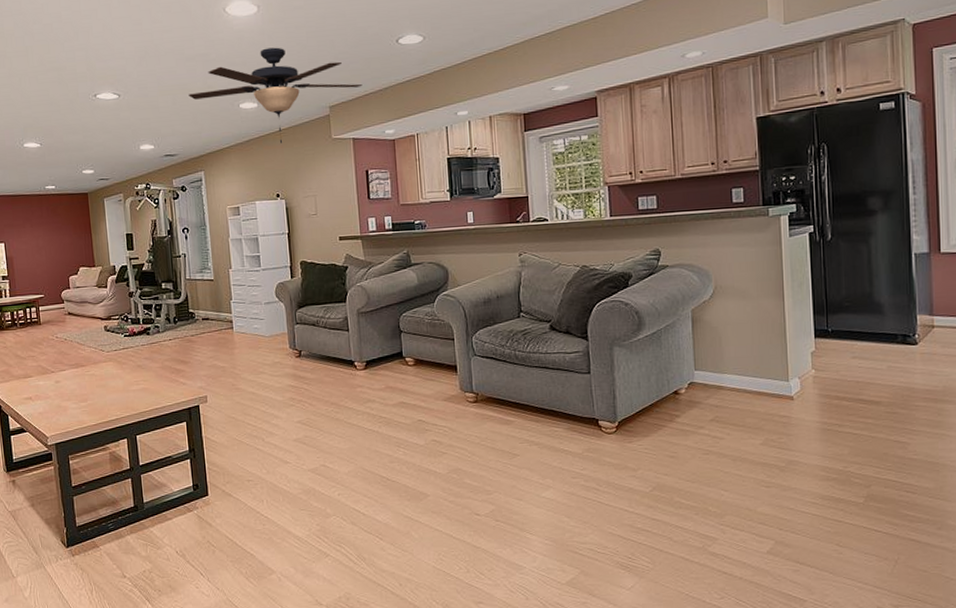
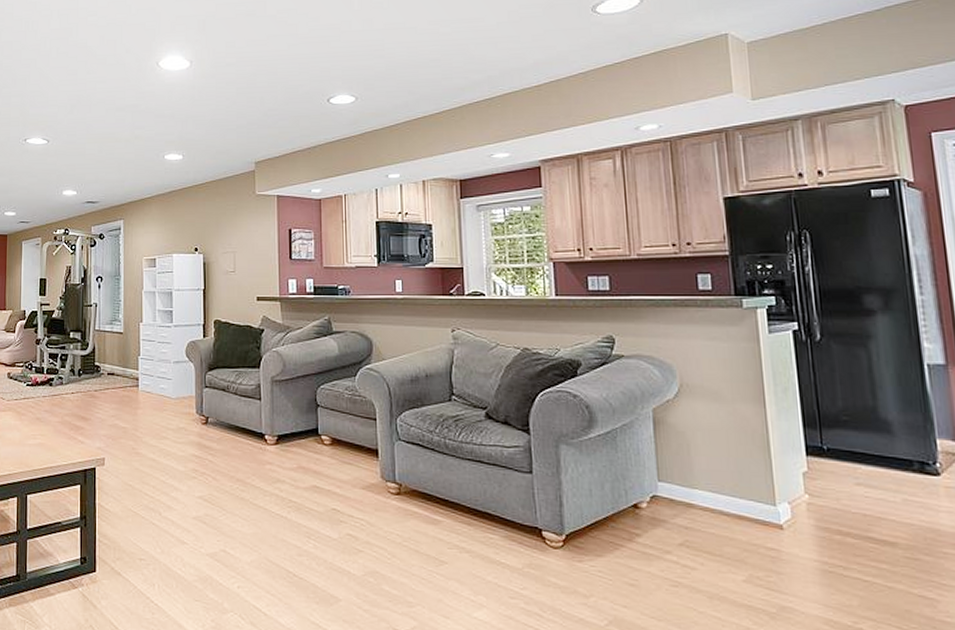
ceiling fan: present [188,47,363,143] -> none [115,101,290,196]

